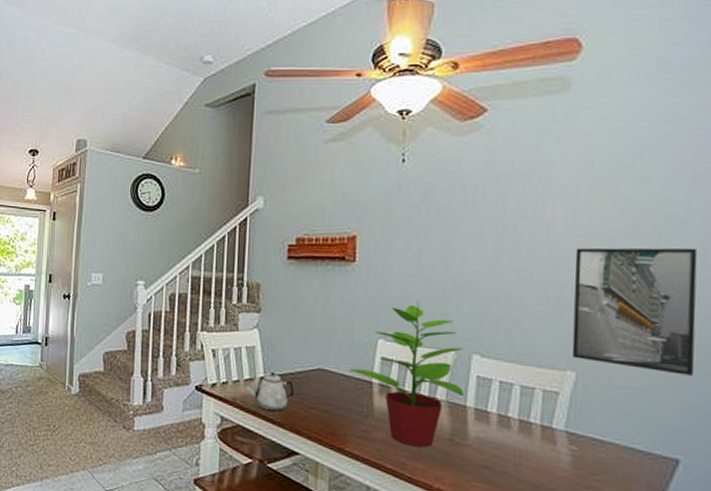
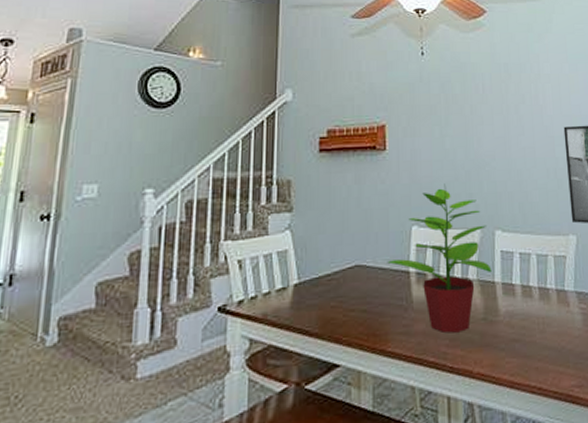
teapot: present [243,372,295,412] -> none [275,276,332,322]

